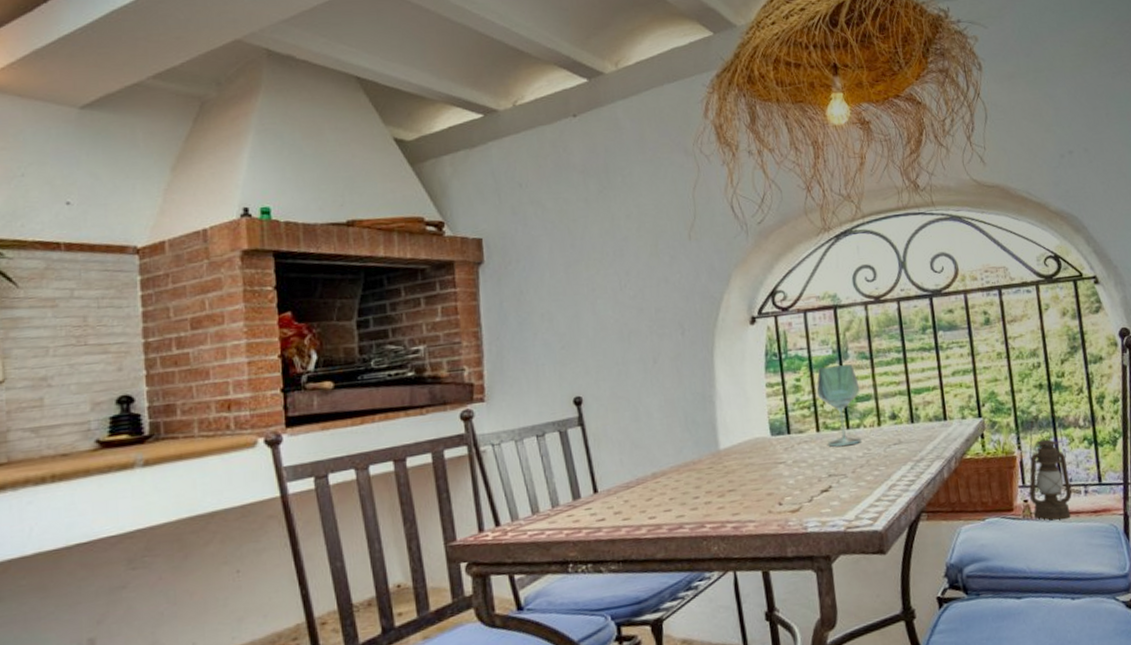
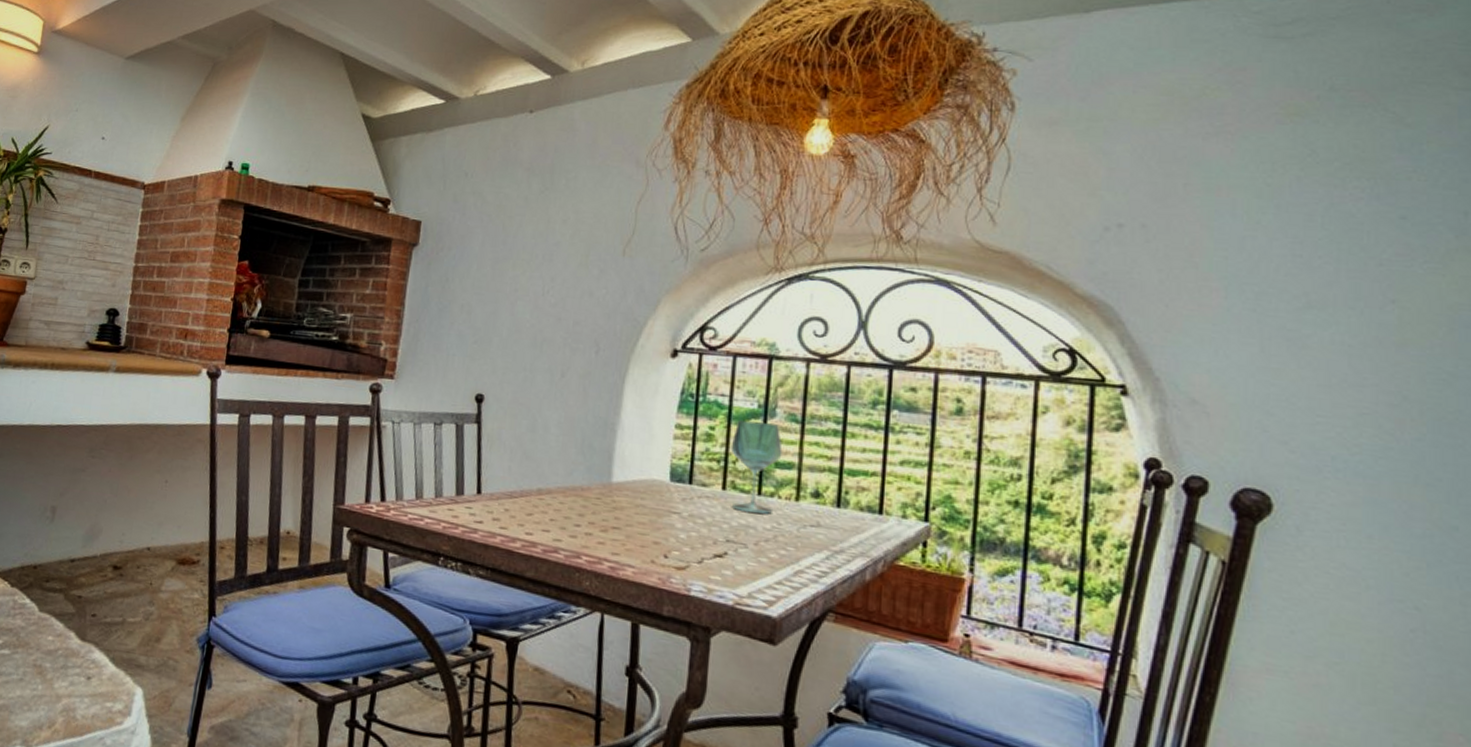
lantern: present [1029,409,1072,520] -> none [973,532,1035,672]

